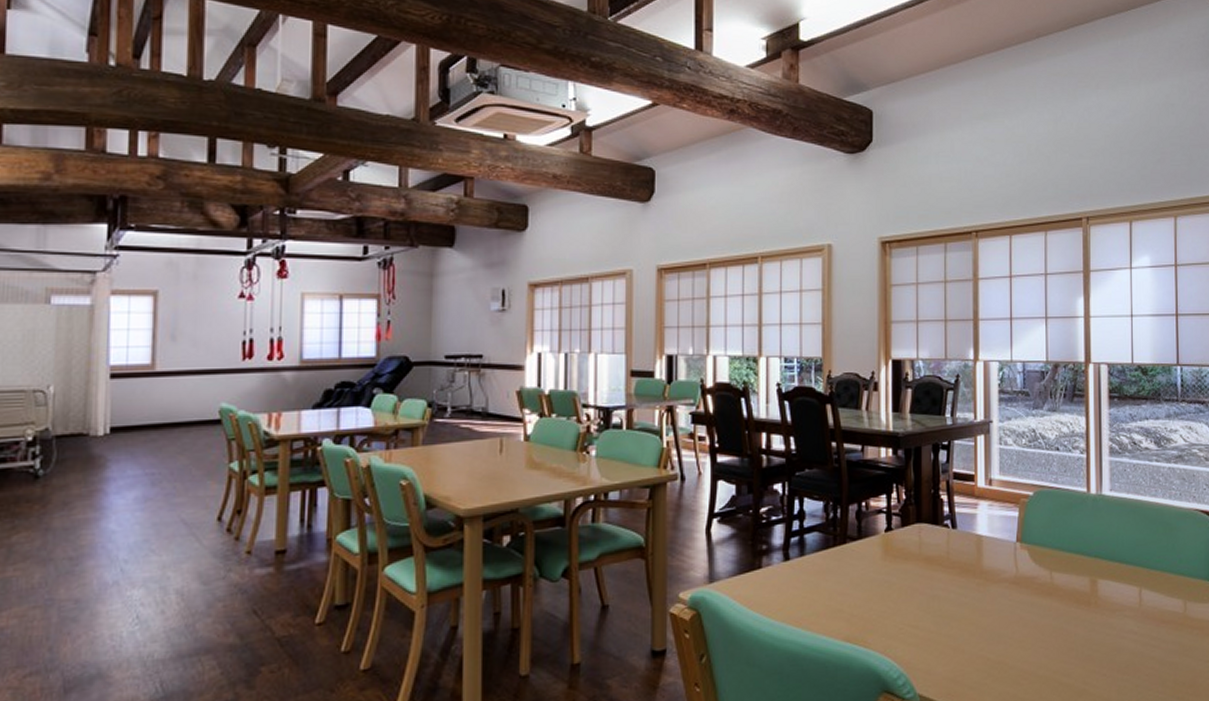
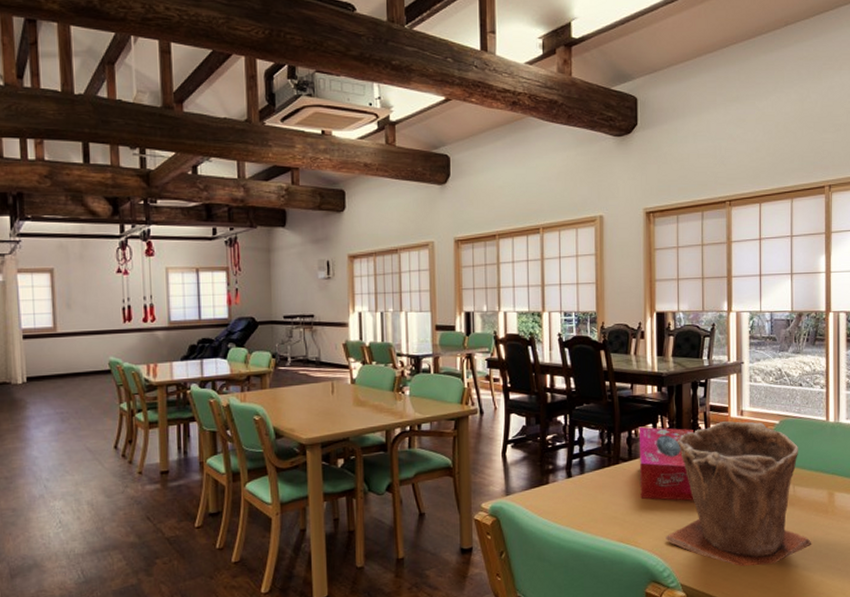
tissue box: none [870,497,936,590] -> present [638,426,695,501]
plant pot: none [901,492,1072,673] -> present [665,421,811,567]

